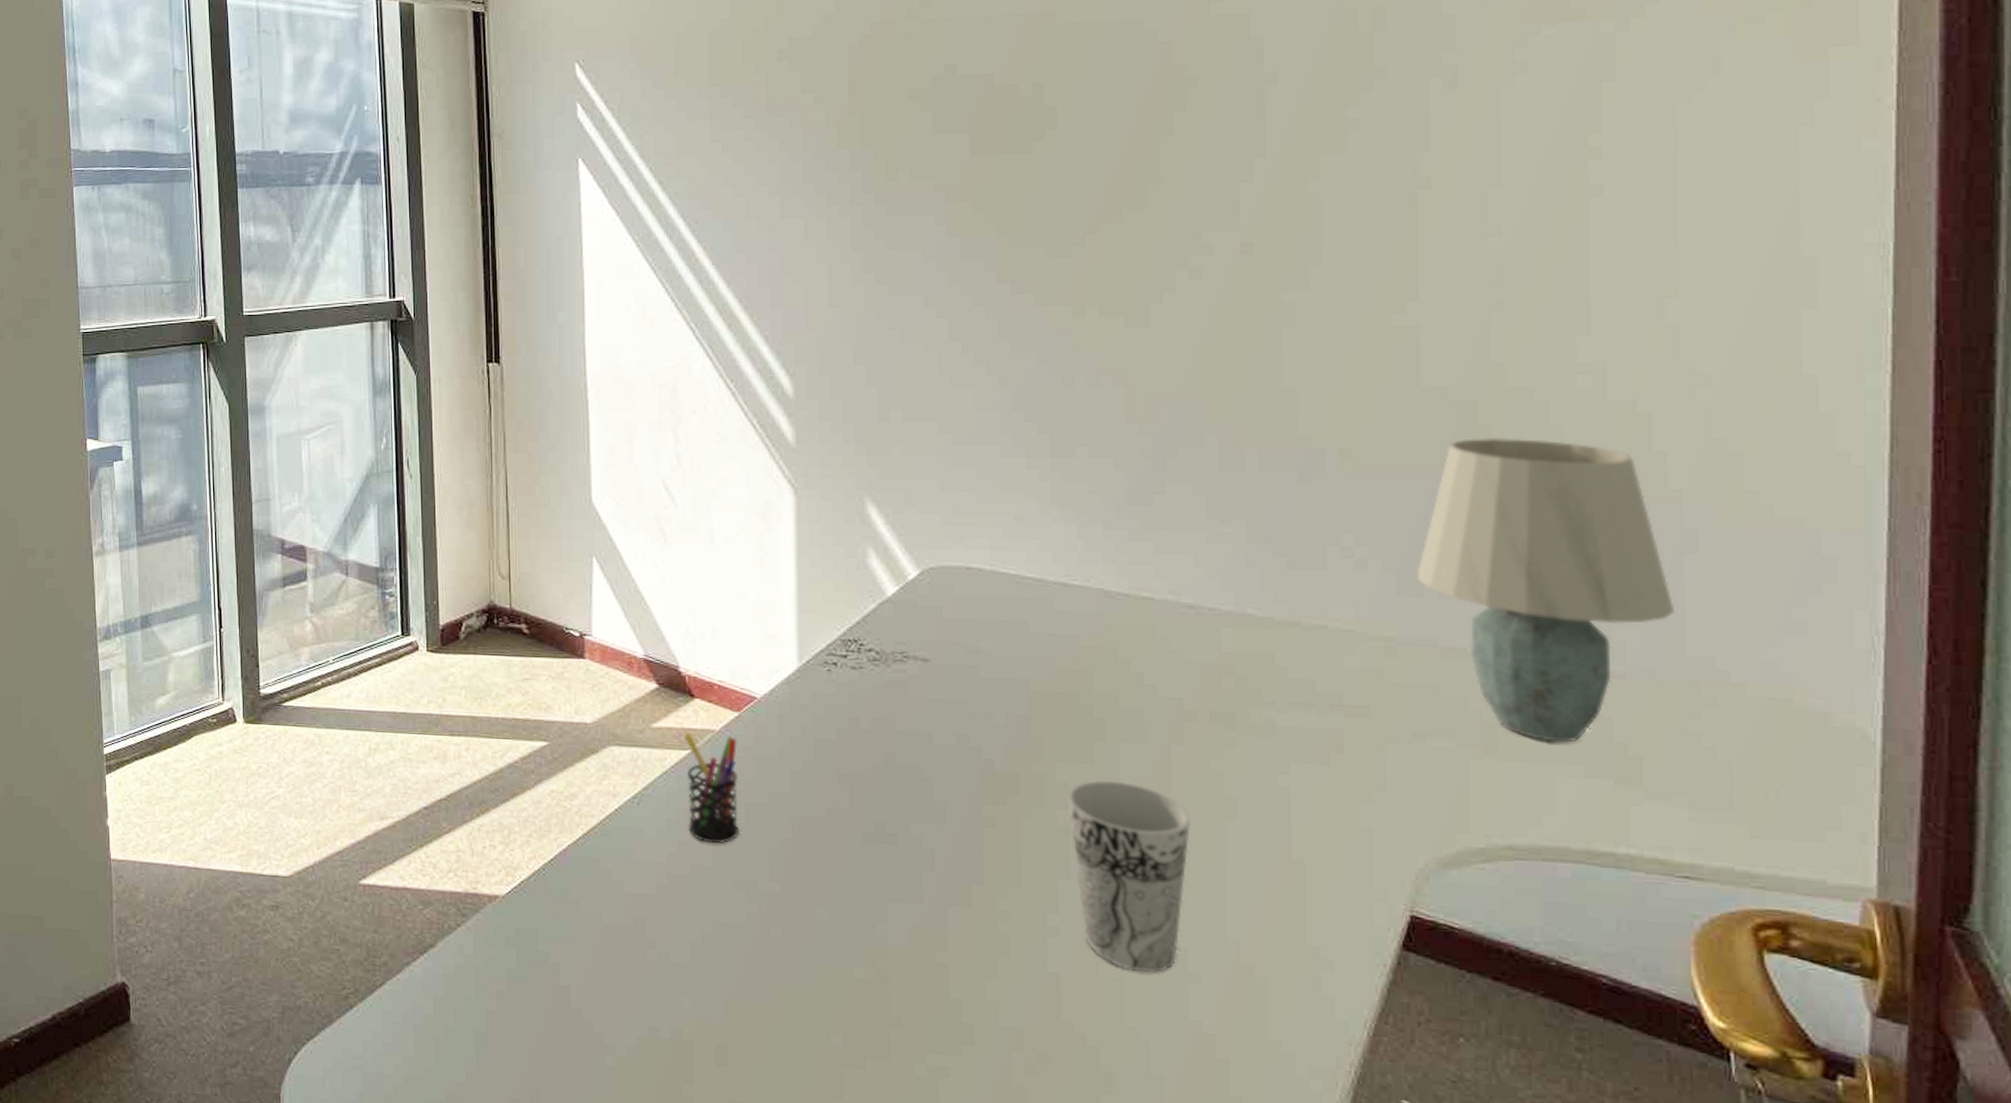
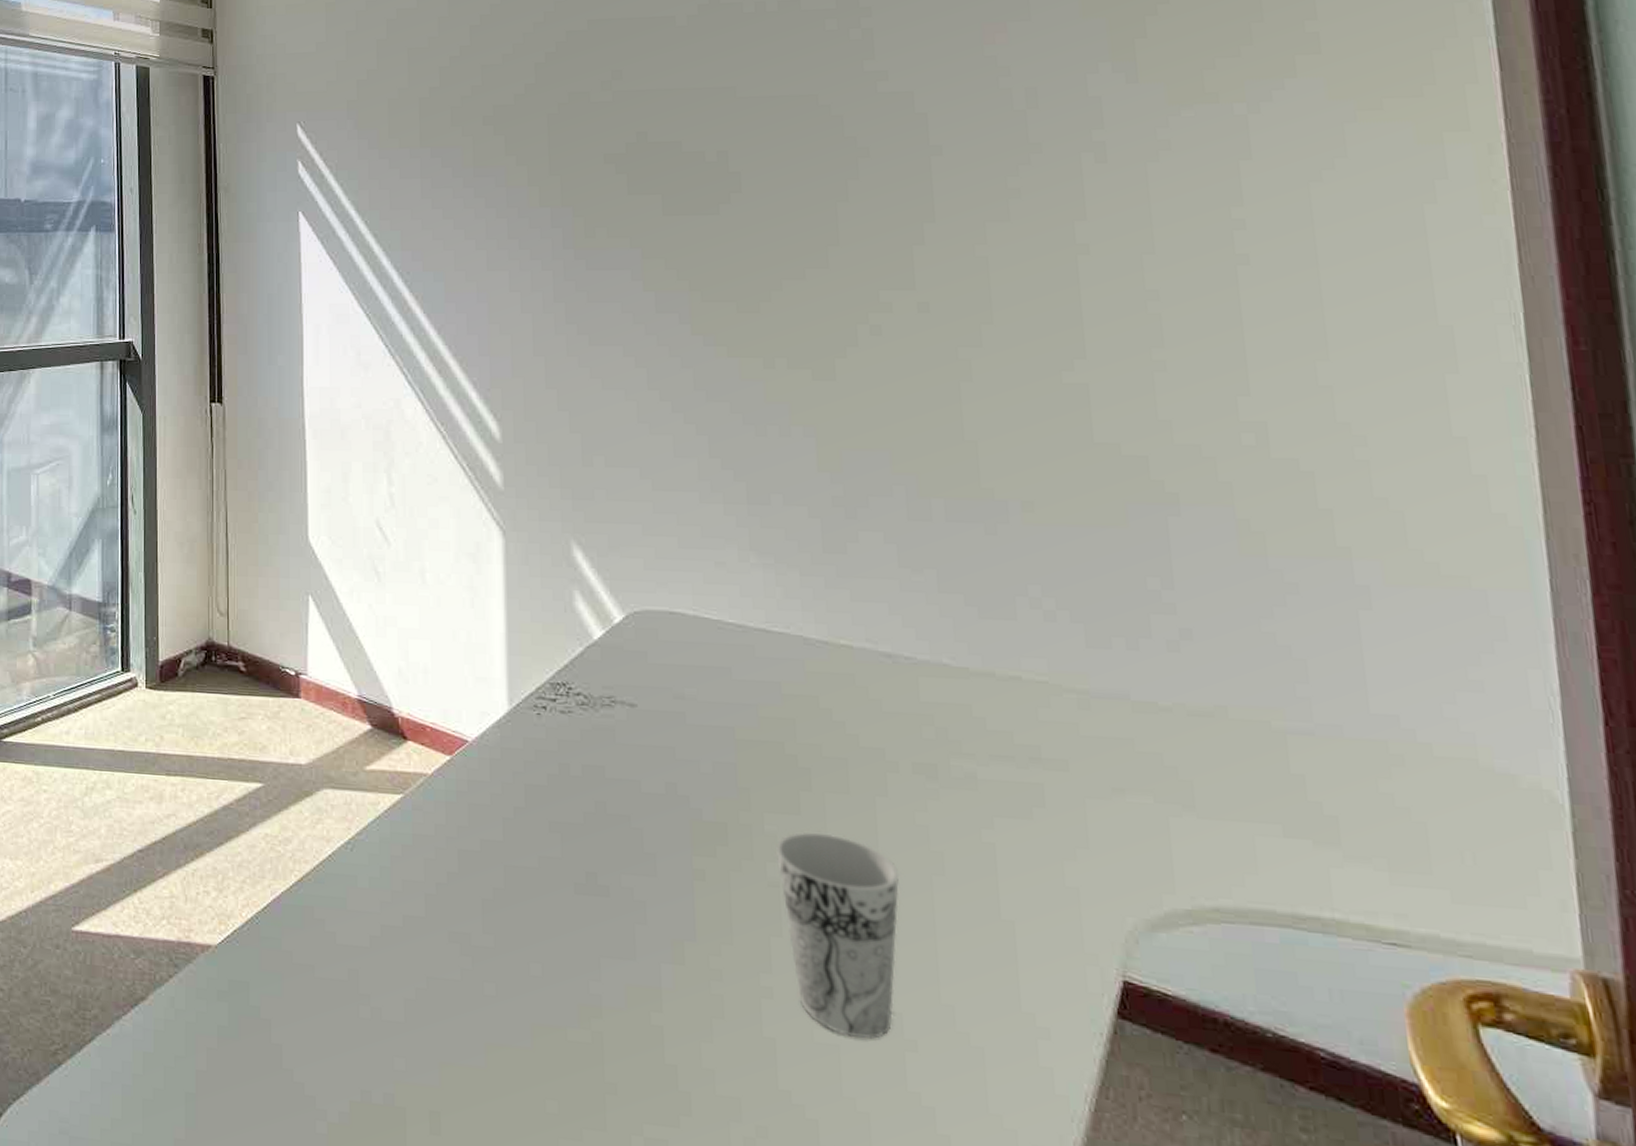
pen holder: present [683,731,740,844] -> none [396,775,453,894]
table lamp: present [1417,437,1676,743] -> none [1103,492,1356,801]

